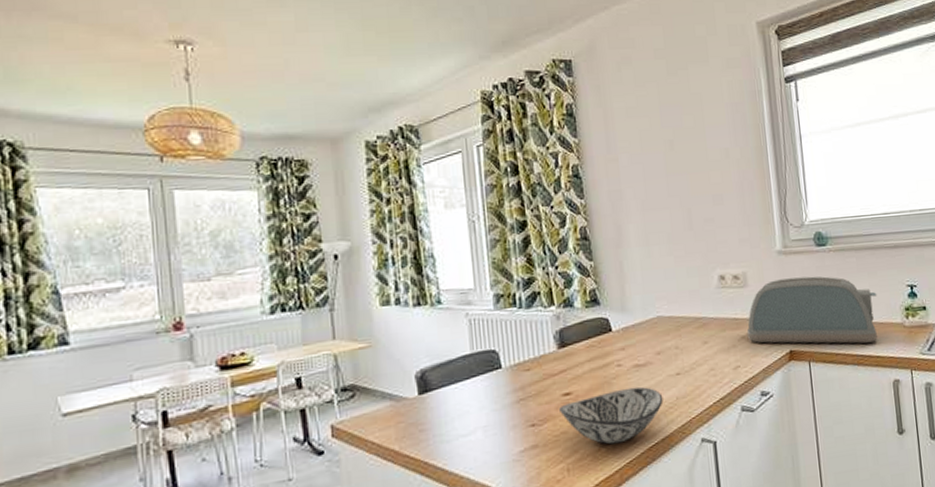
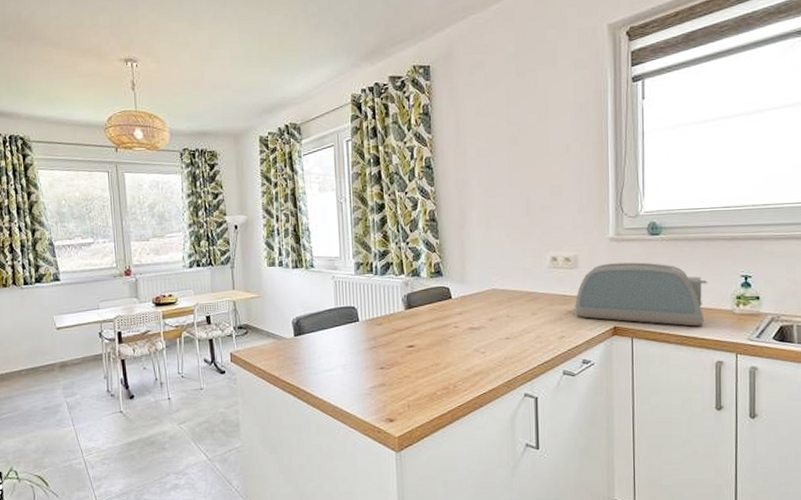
decorative bowl: present [559,386,664,444] -> none [404,346,493,390]

